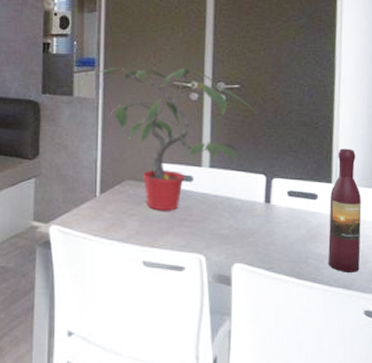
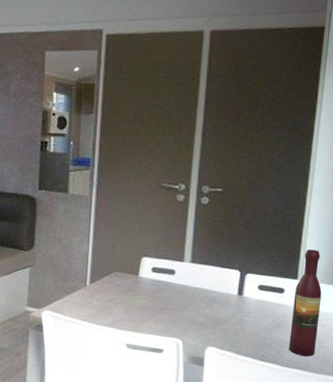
potted plant: present [93,67,257,211] -> none [88,168,237,300]

